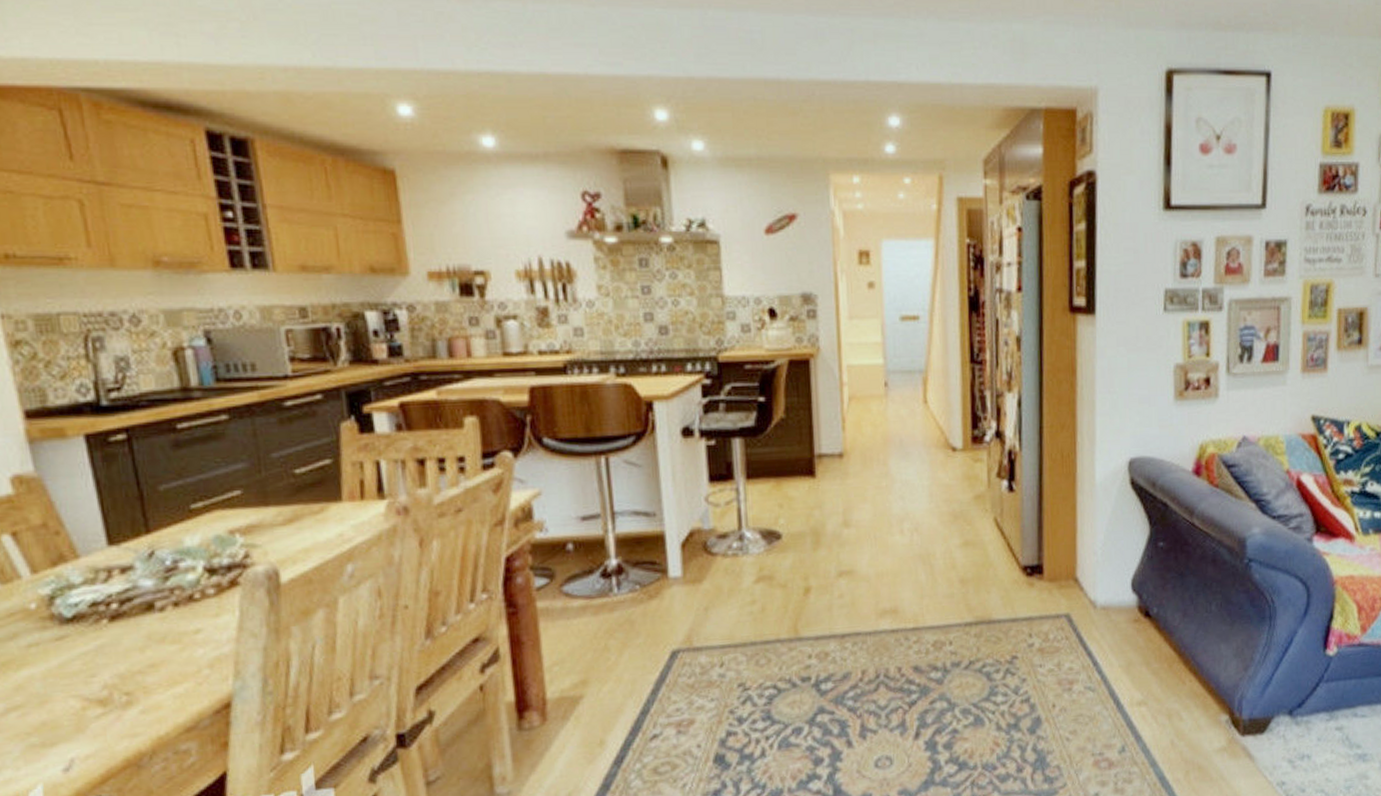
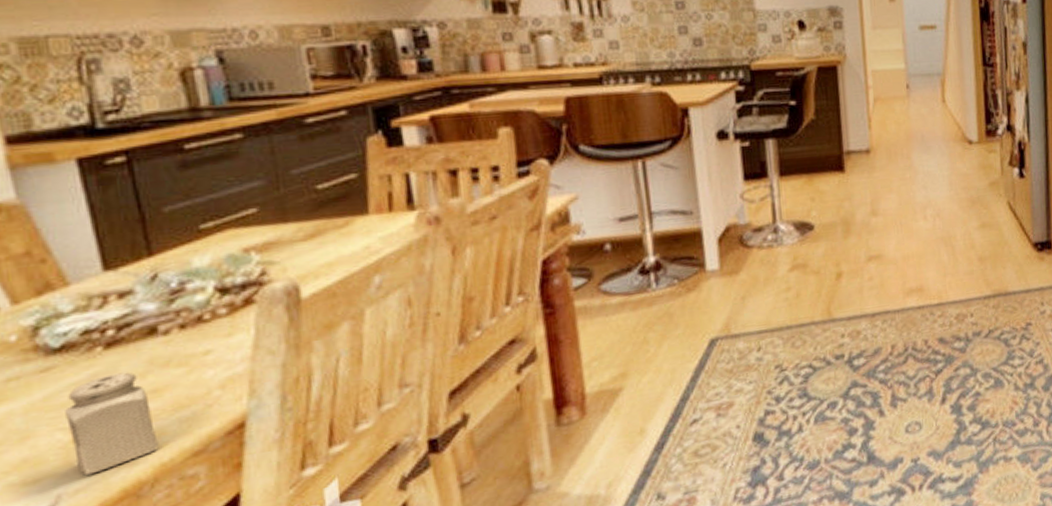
salt shaker: none [77,645,156,742] -> present [65,372,159,476]

